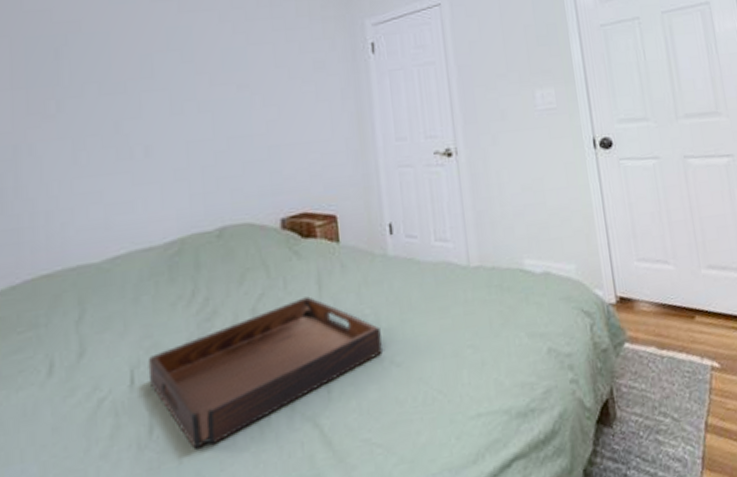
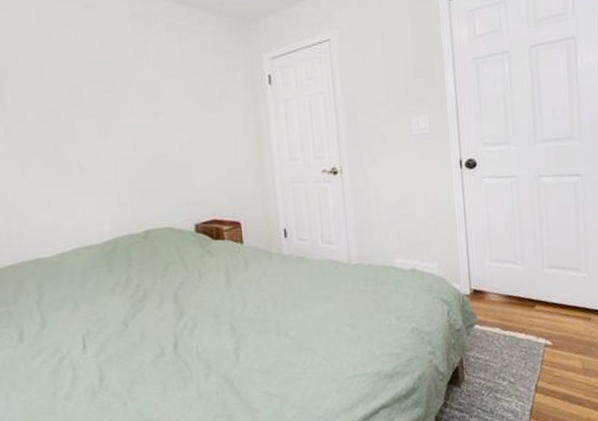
serving tray: present [148,296,382,449] -> none [95,285,279,395]

